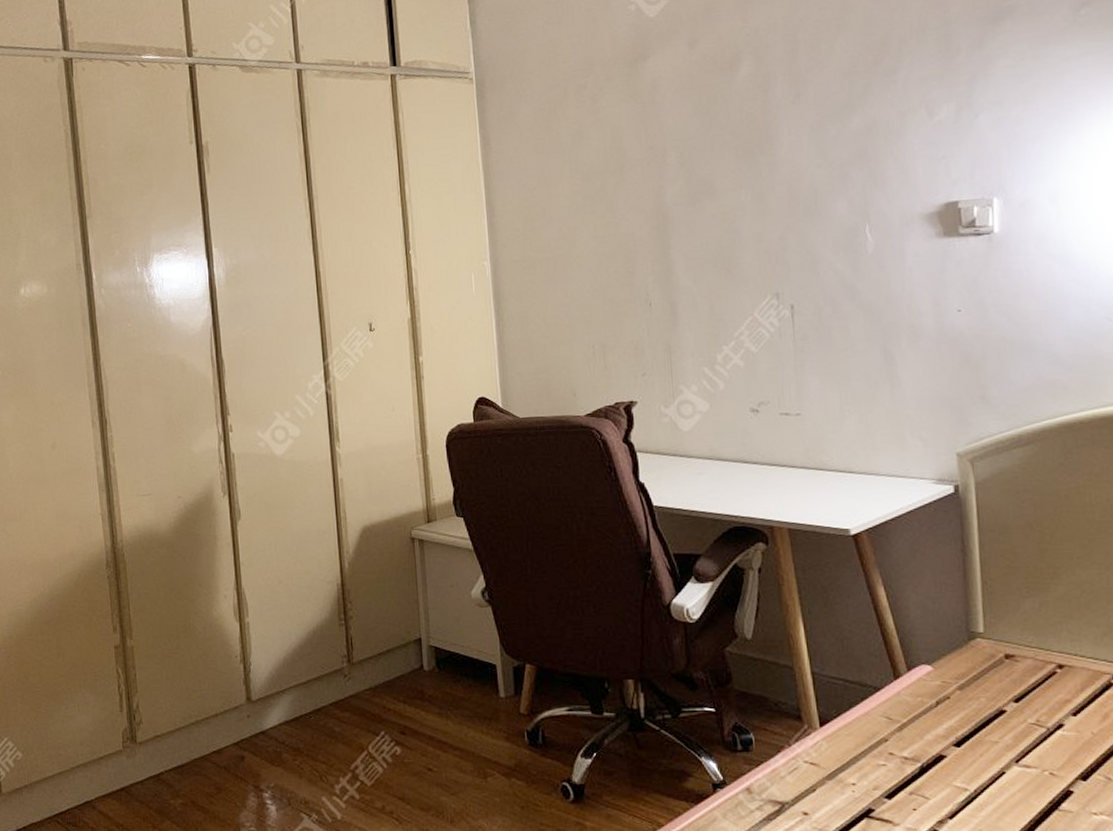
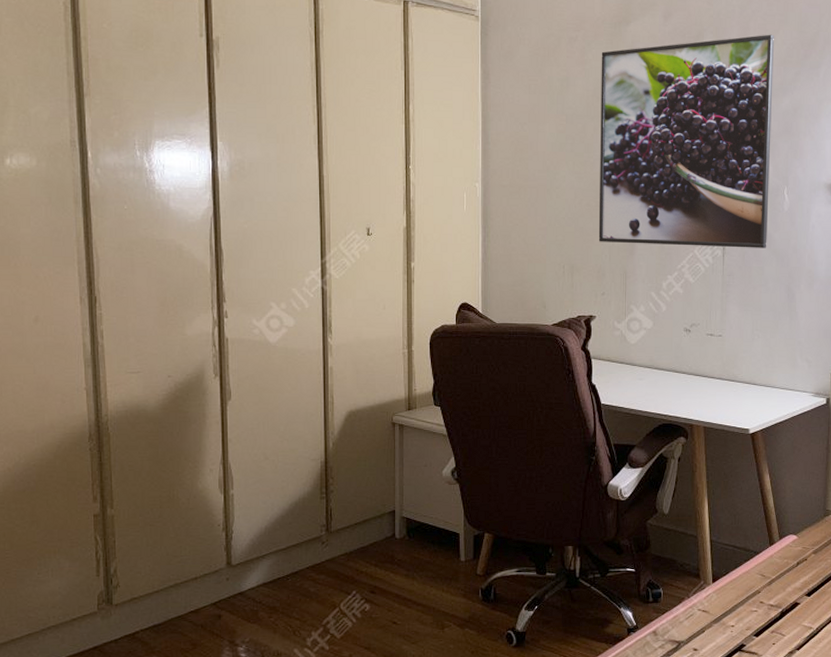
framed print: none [616,43,850,314] -> present [598,34,774,248]

